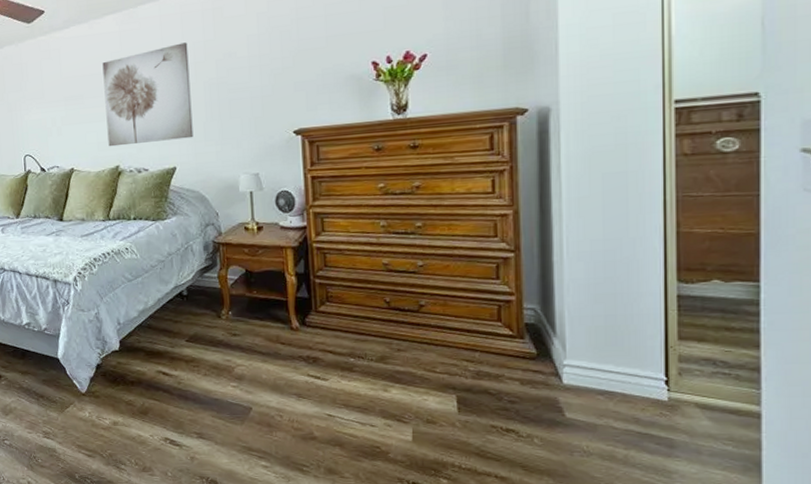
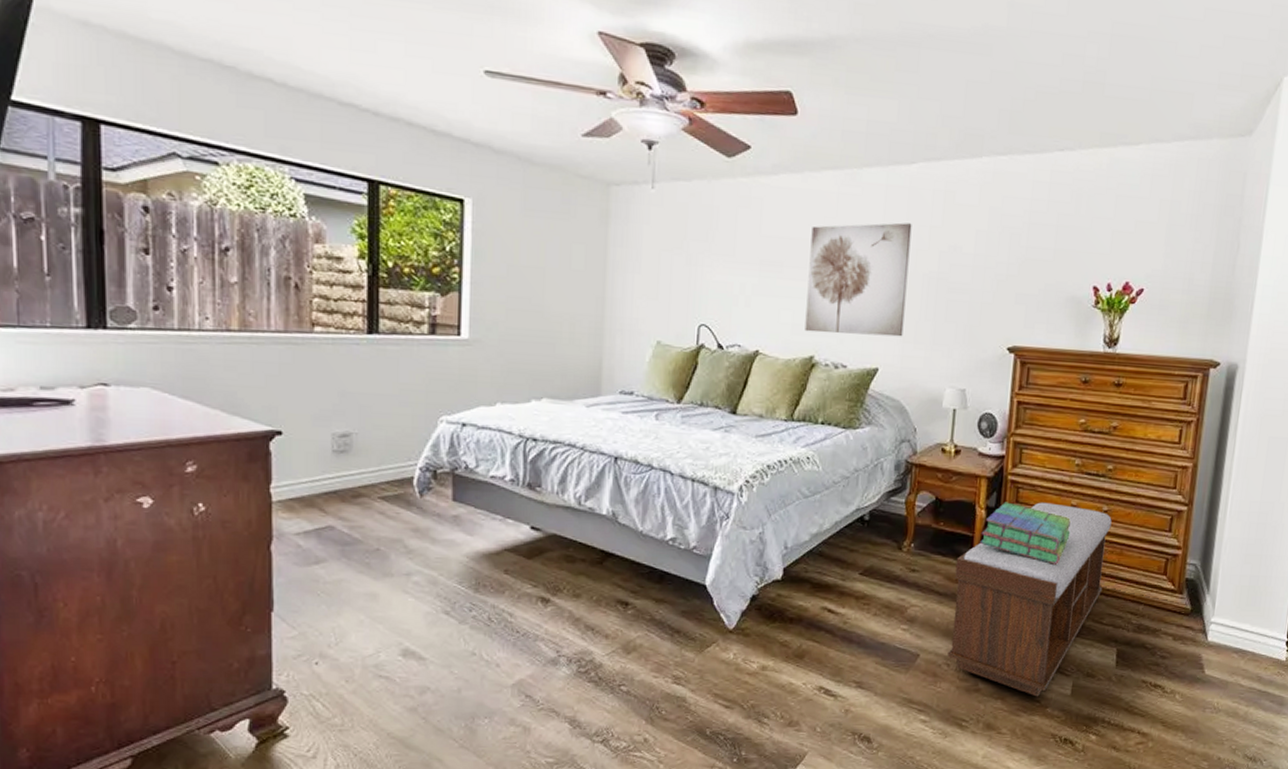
bench: none [274,263,430,443] -> present [947,502,1112,697]
stack of books: none [294,267,386,320] -> present [980,502,1071,565]

